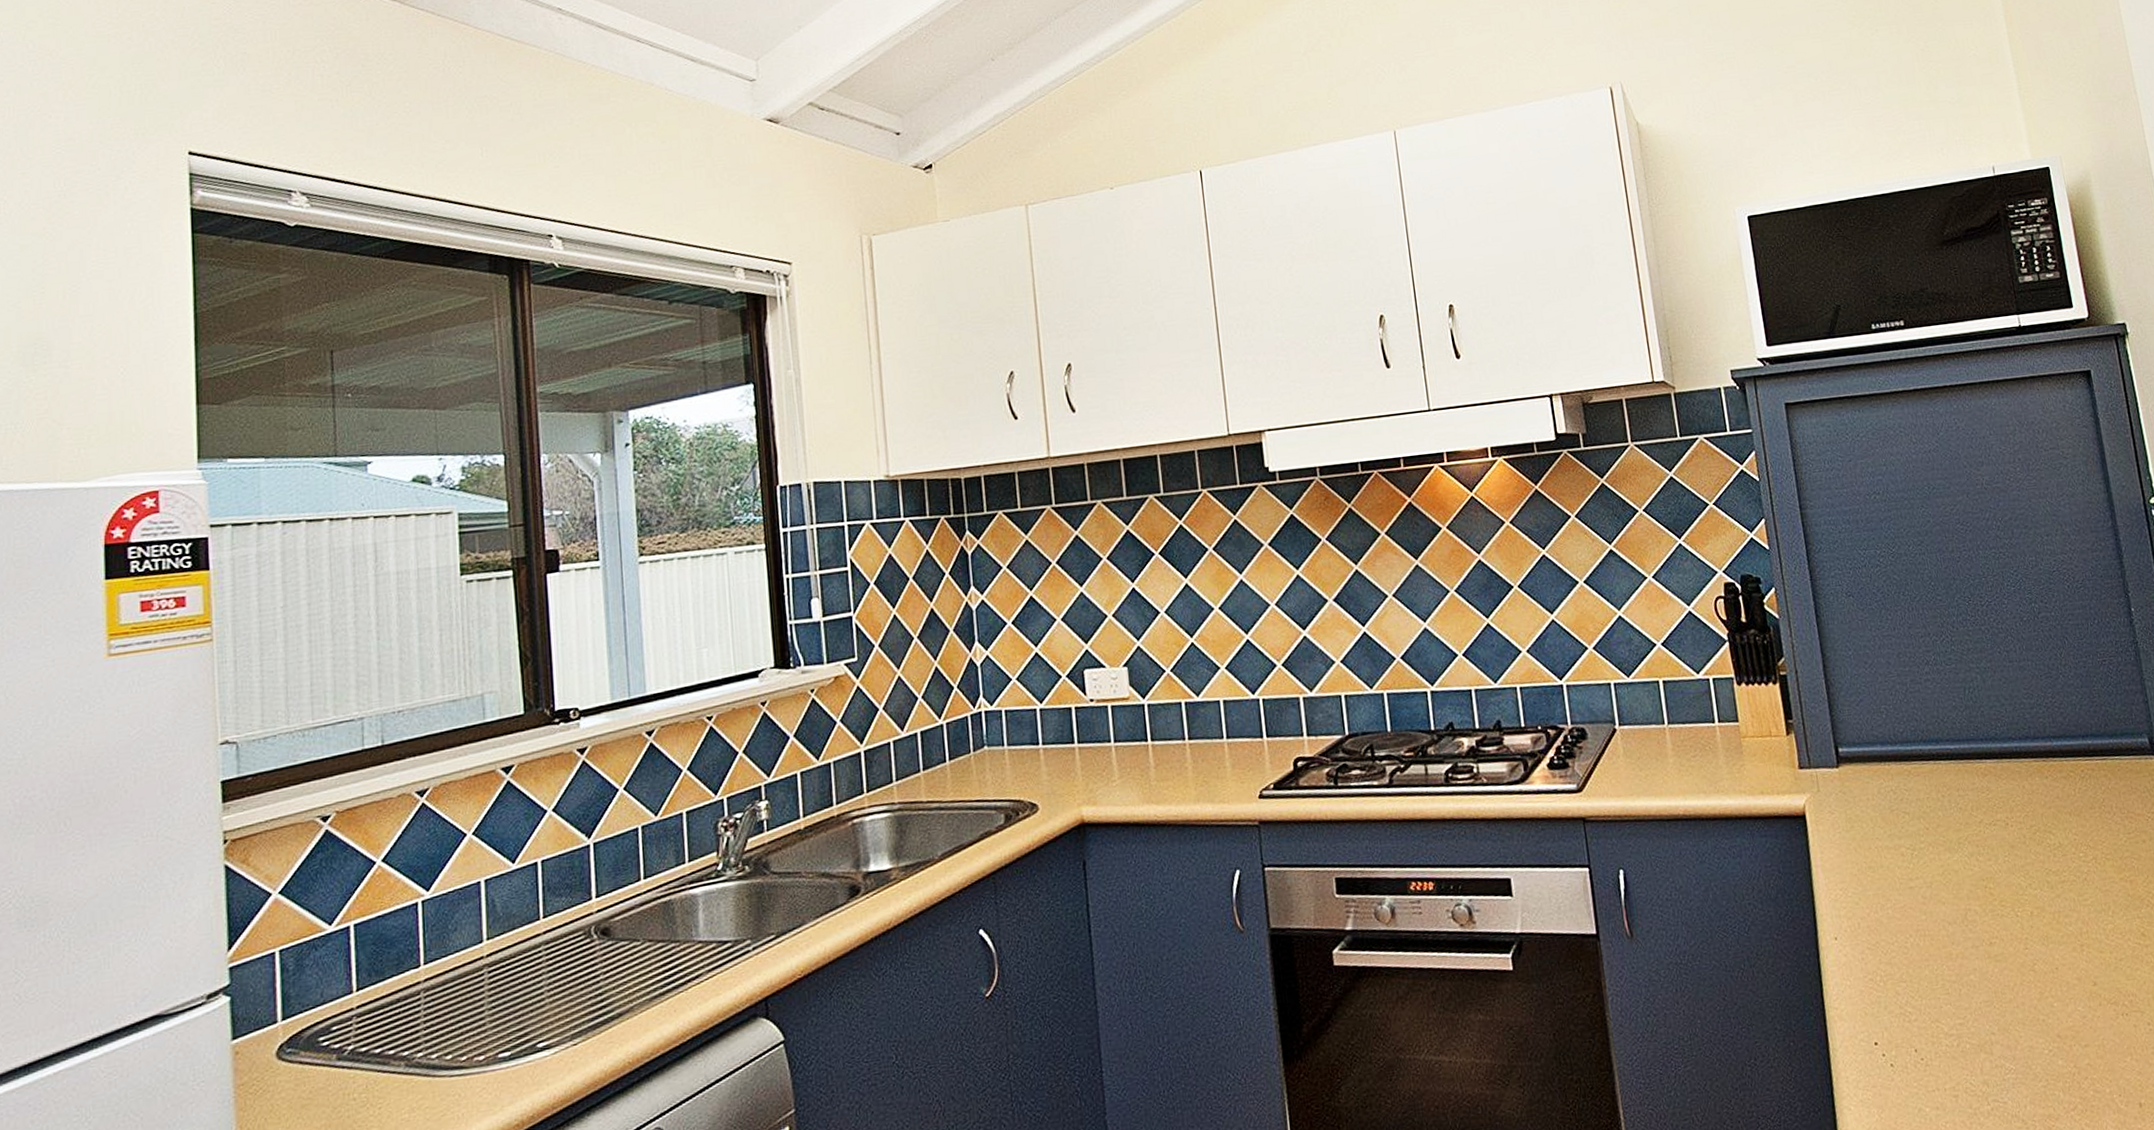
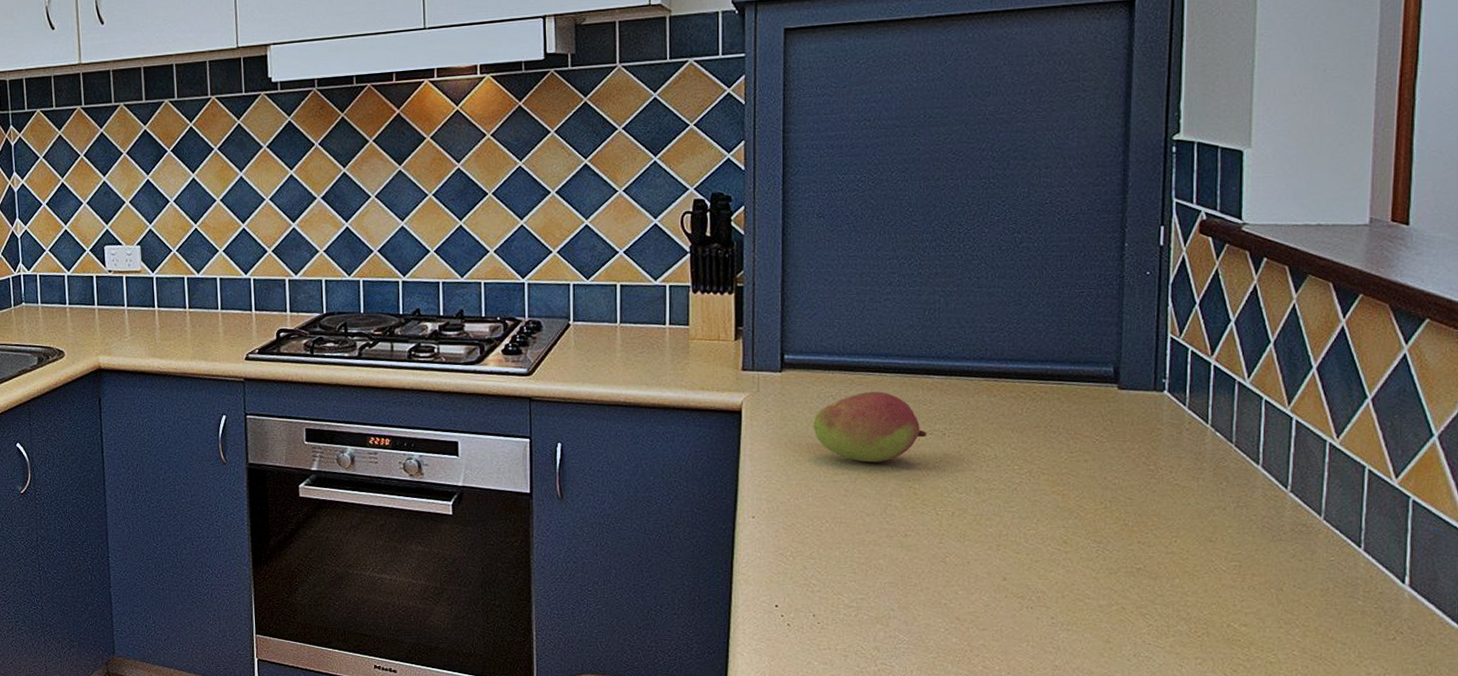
fruit: none [1878,781,1991,863] -> present [813,391,927,463]

